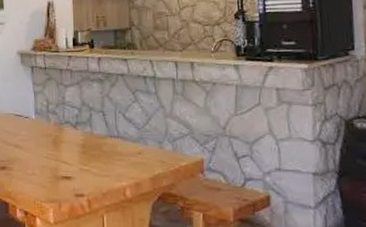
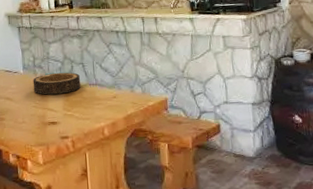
wooden bowl: none [45,120,100,145] -> present [33,72,81,95]

